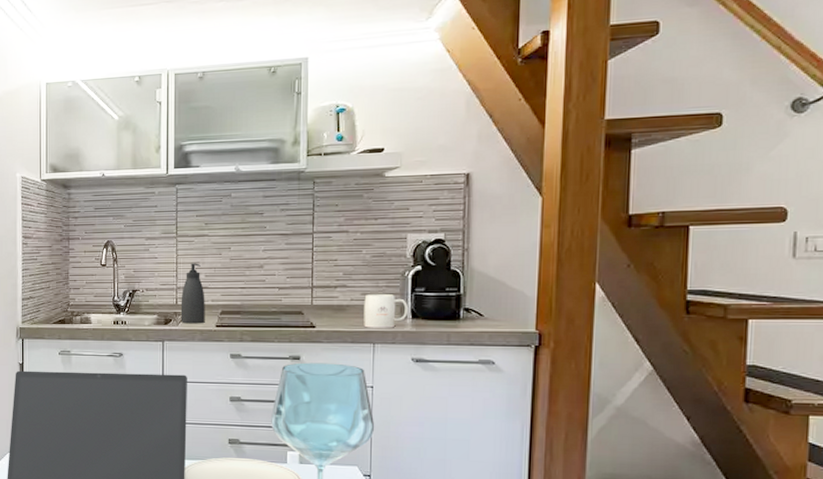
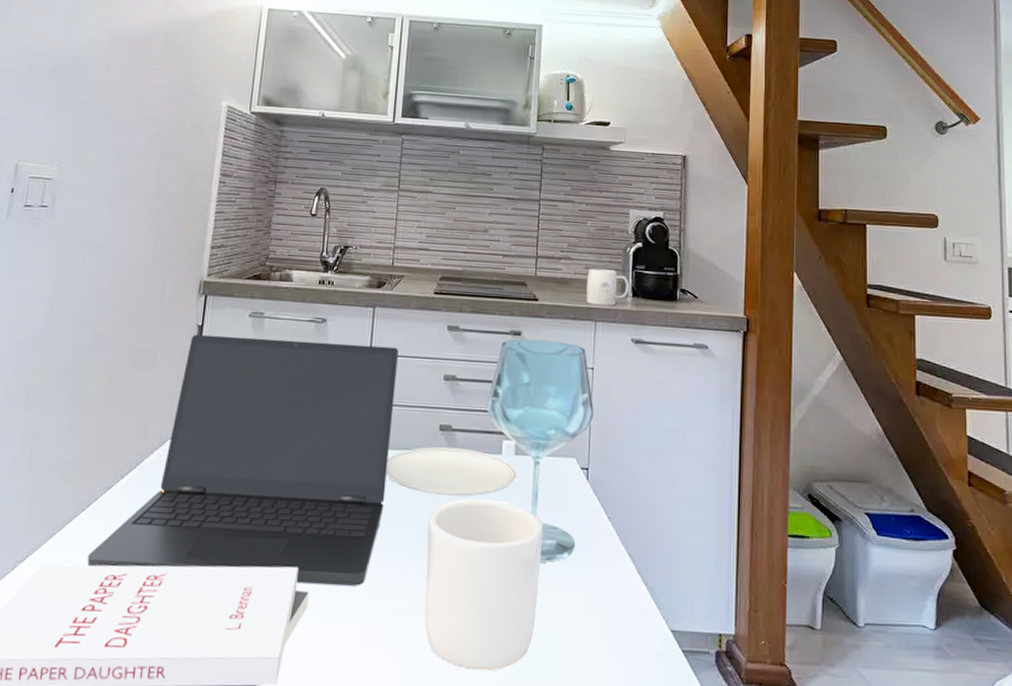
soap dispenser: present [180,263,205,324] -> none [395,221,425,290]

